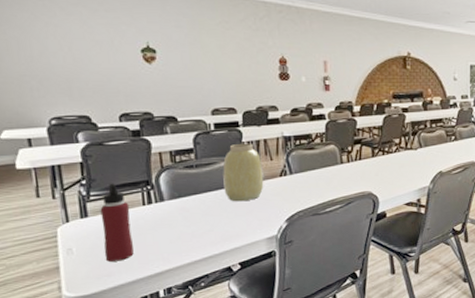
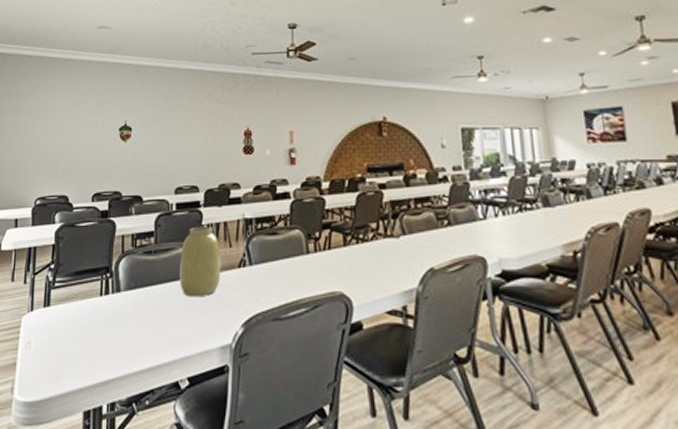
water bottle: present [100,183,134,262] -> none [58,268,88,362]

